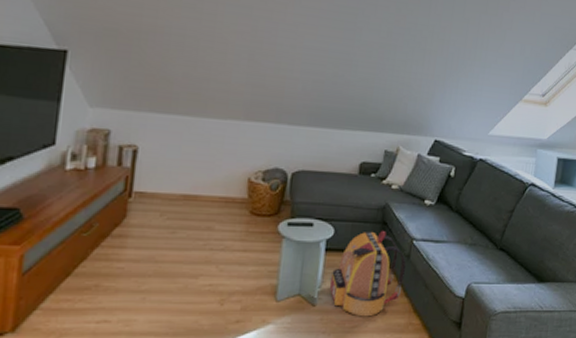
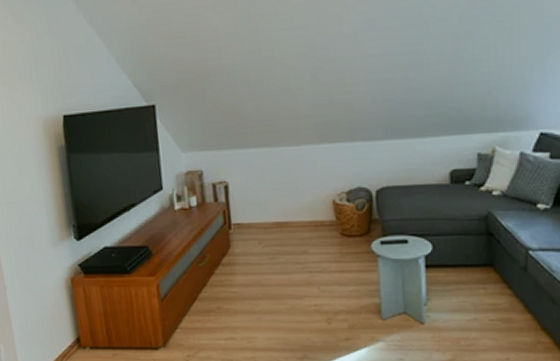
backpack: present [329,231,406,317] -> none [435,243,525,335]

